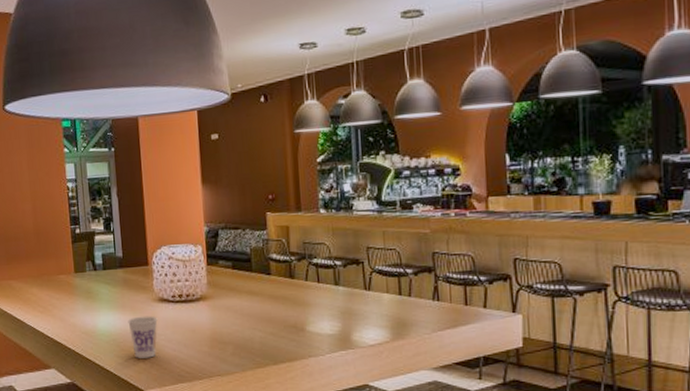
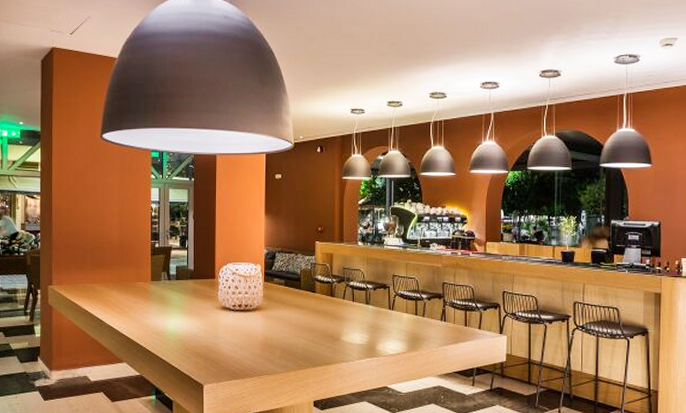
cup: present [128,316,158,358] -> none [194,321,219,357]

